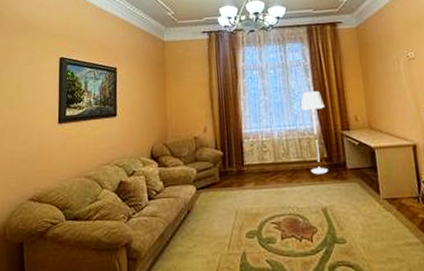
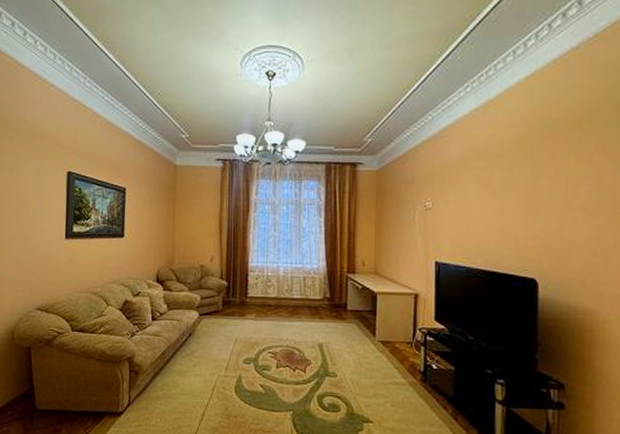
floor lamp: present [300,90,328,175] -> none [309,231,334,313]

